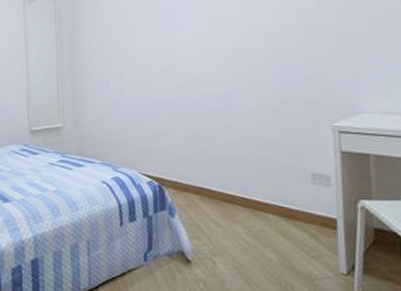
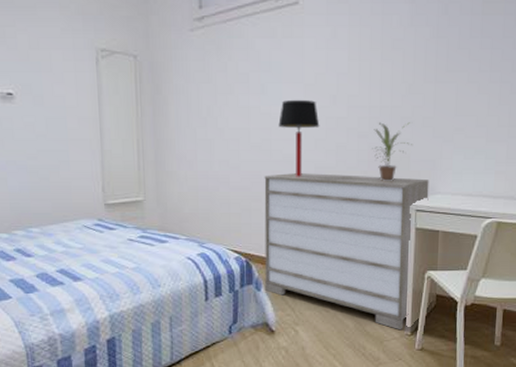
dresser: none [173,95,353,269] -> present [264,173,429,330]
table lamp: none [184,24,226,101] -> present [278,99,320,177]
potted plant: none [283,39,329,101] -> present [372,122,413,181]

